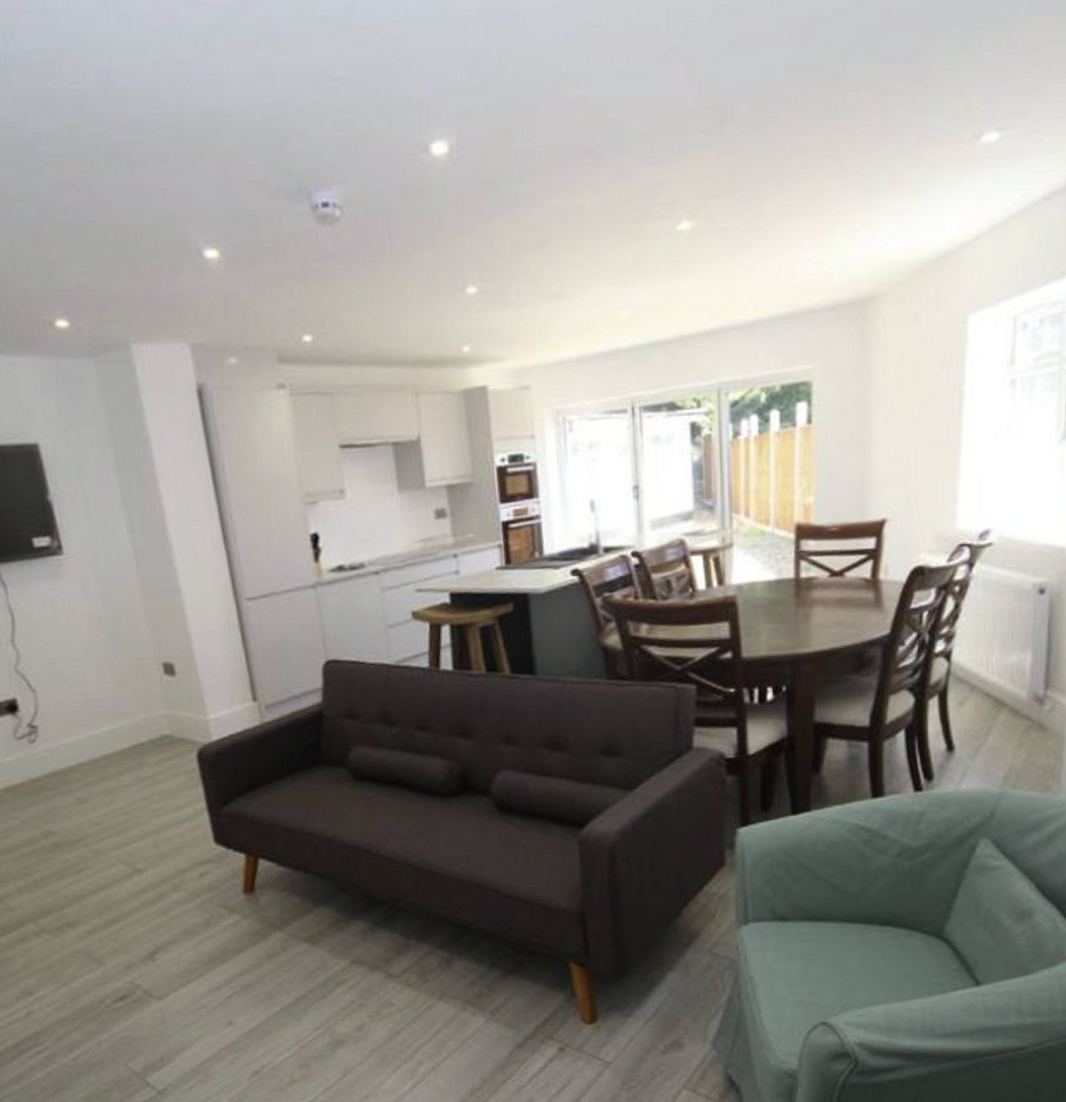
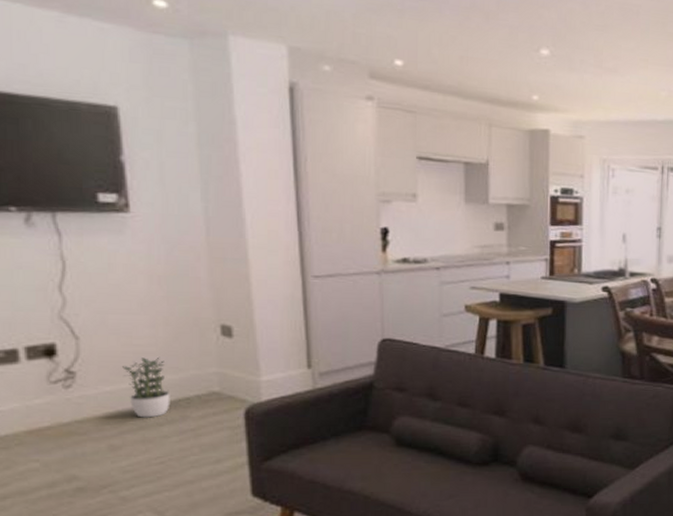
potted plant: none [78,703,126,768] -> present [122,356,170,418]

